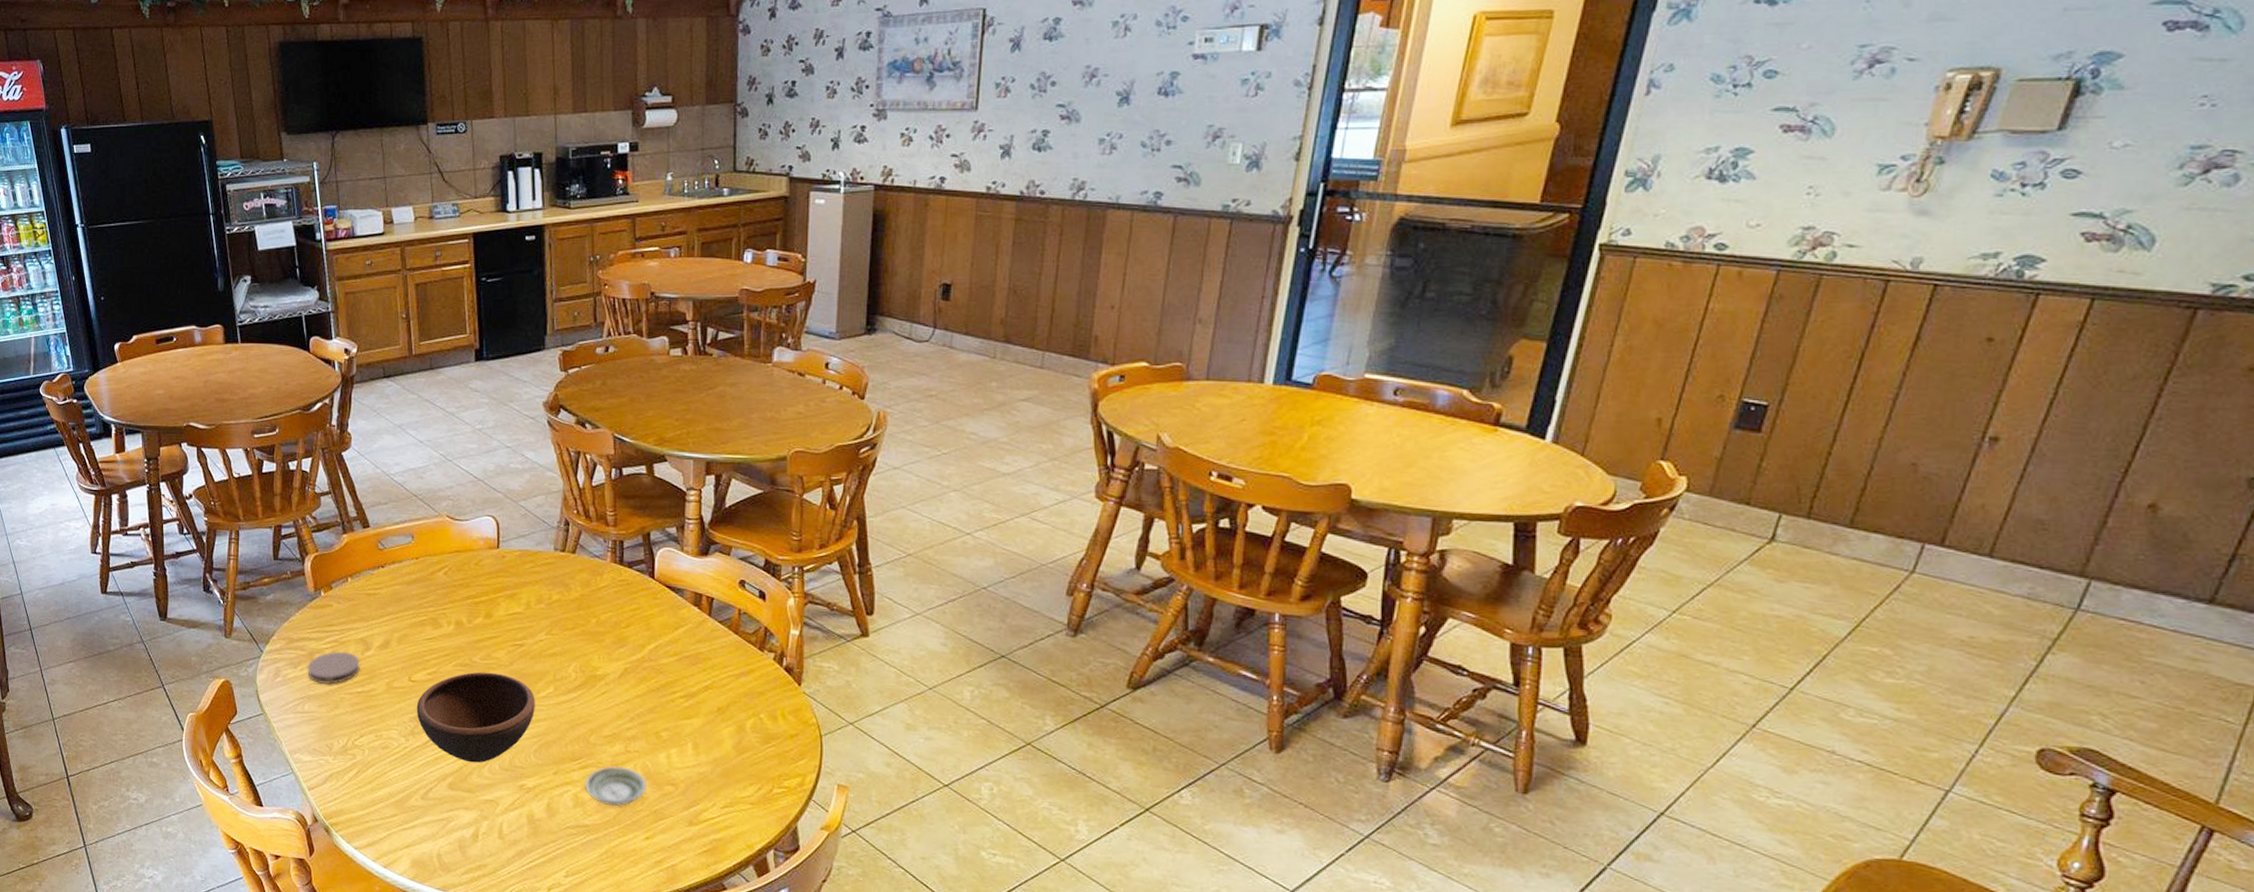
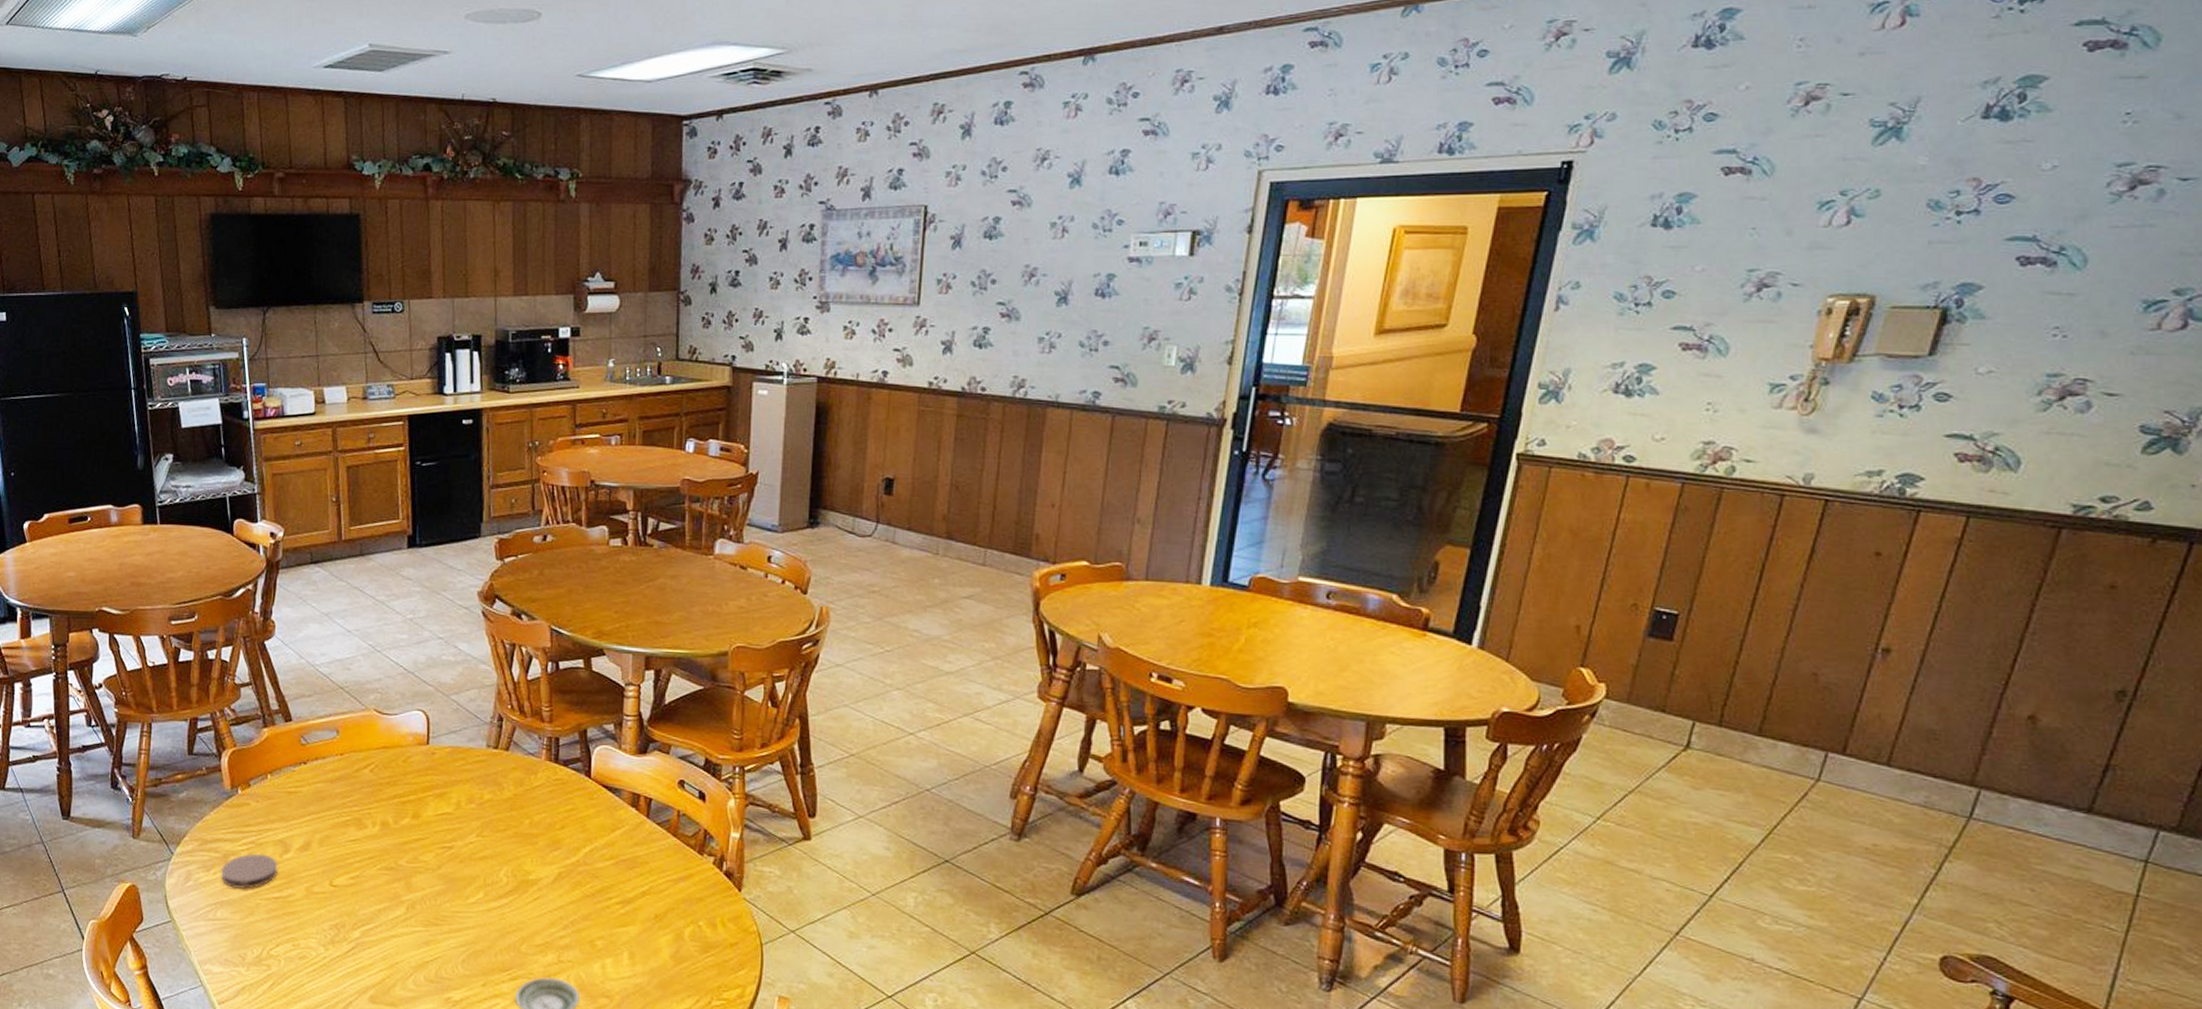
bowl: present [416,671,535,763] -> none [337,876,464,974]

